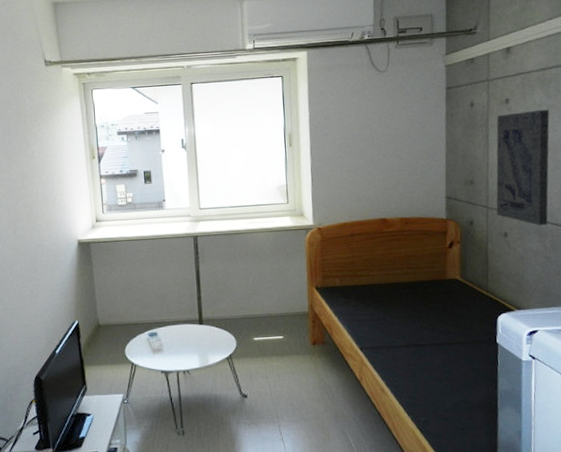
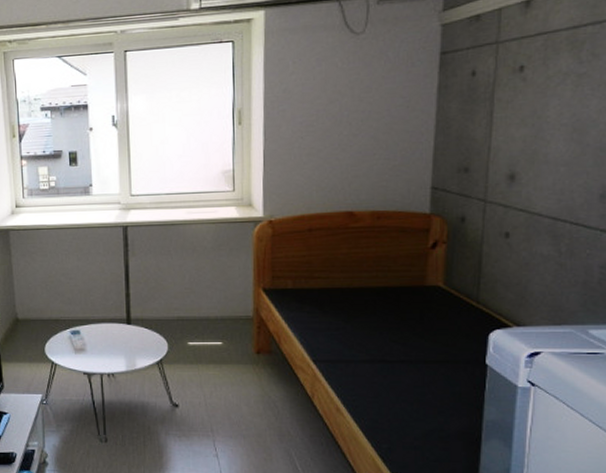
wall art: present [496,109,550,226] -> none [497,78,580,226]

